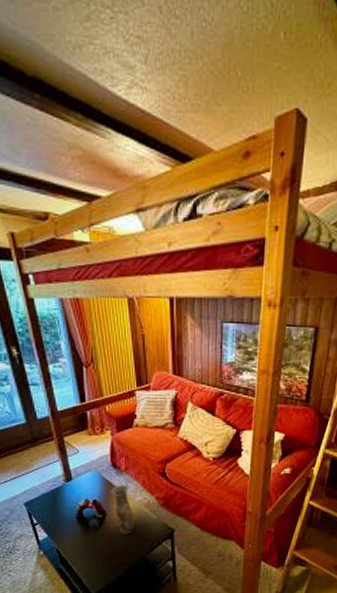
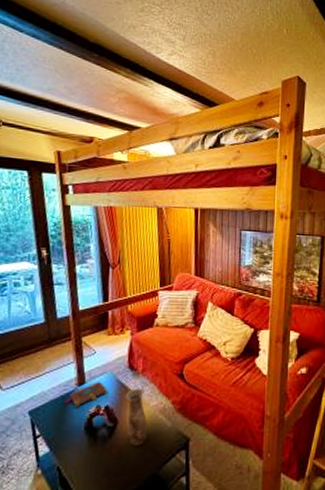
book: none [55,478,94,500] -> present [64,381,108,407]

